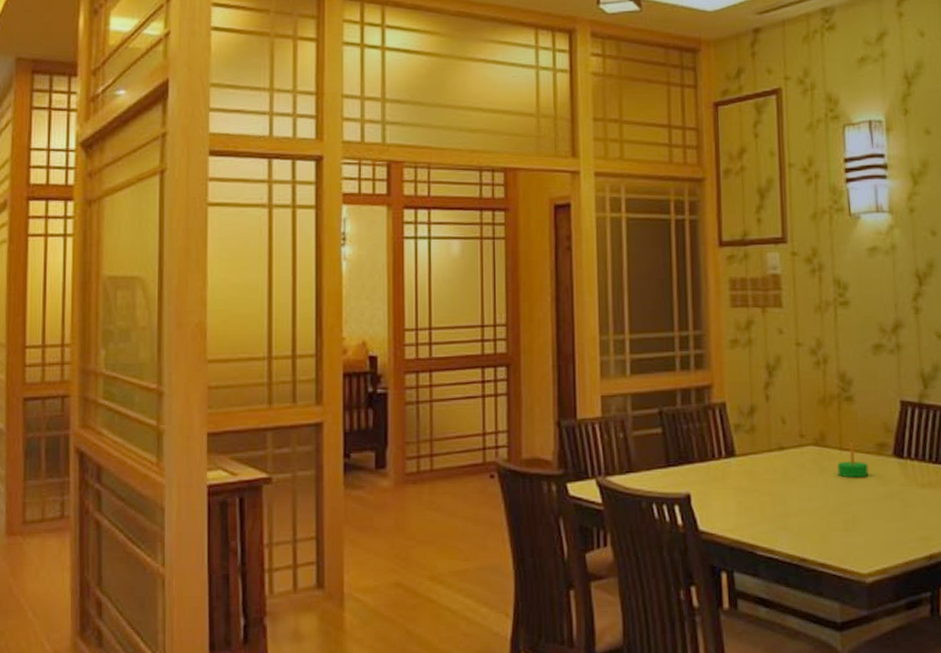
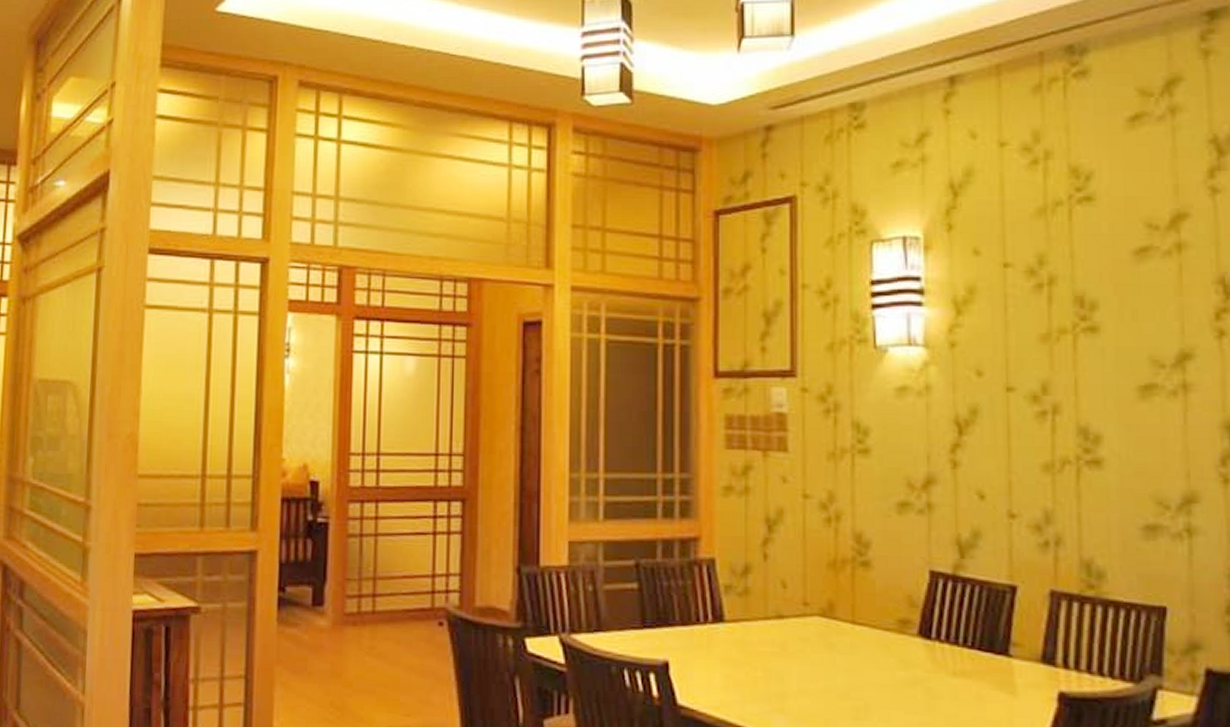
candle: present [837,440,869,478] -> none [848,613,887,659]

